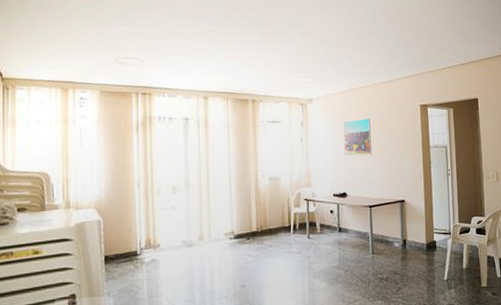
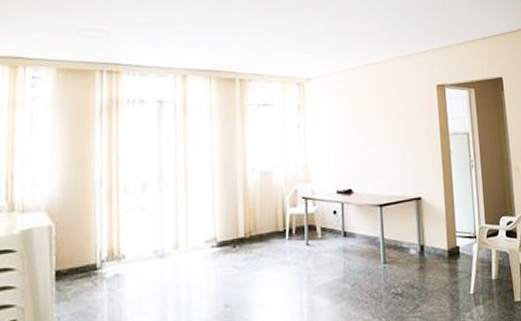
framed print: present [342,118,372,156] -> none [346,100,381,145]

